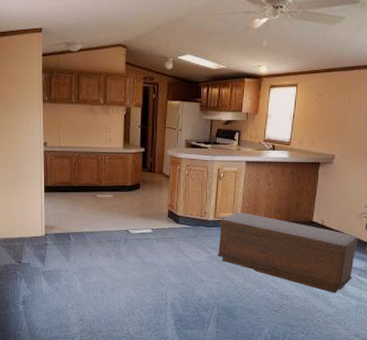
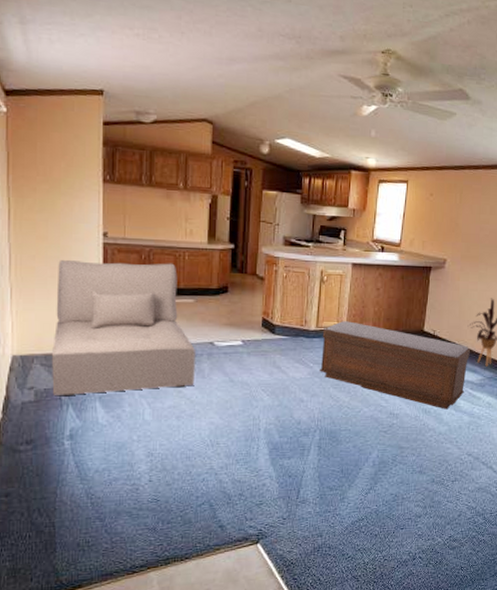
sofa: none [9,165,114,271] -> present [52,260,195,396]

